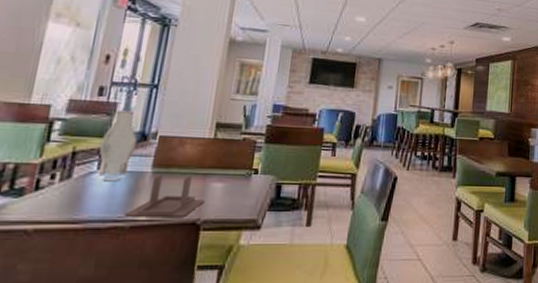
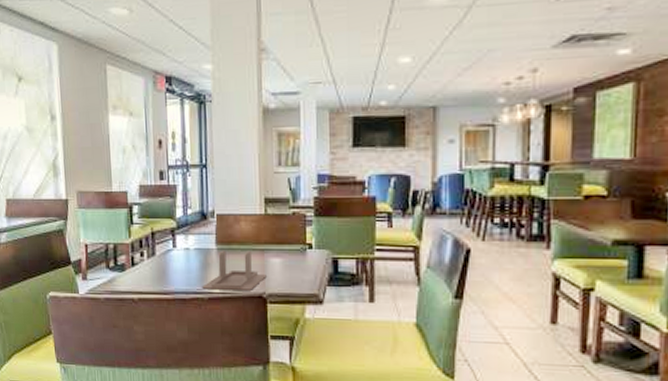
vase: present [98,110,138,182] -> none [170,192,200,258]

